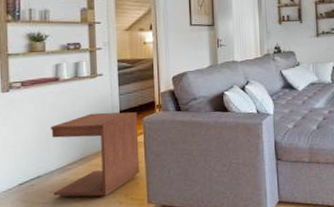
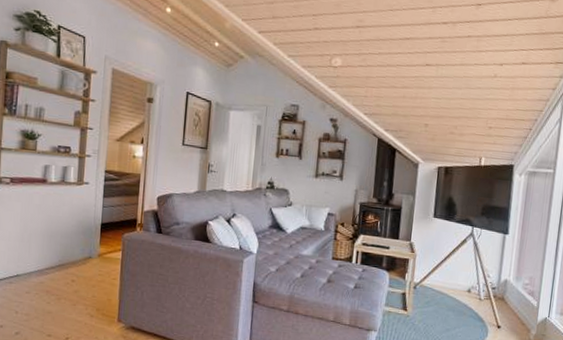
side table: present [51,111,140,197] -> none [29,221,119,306]

